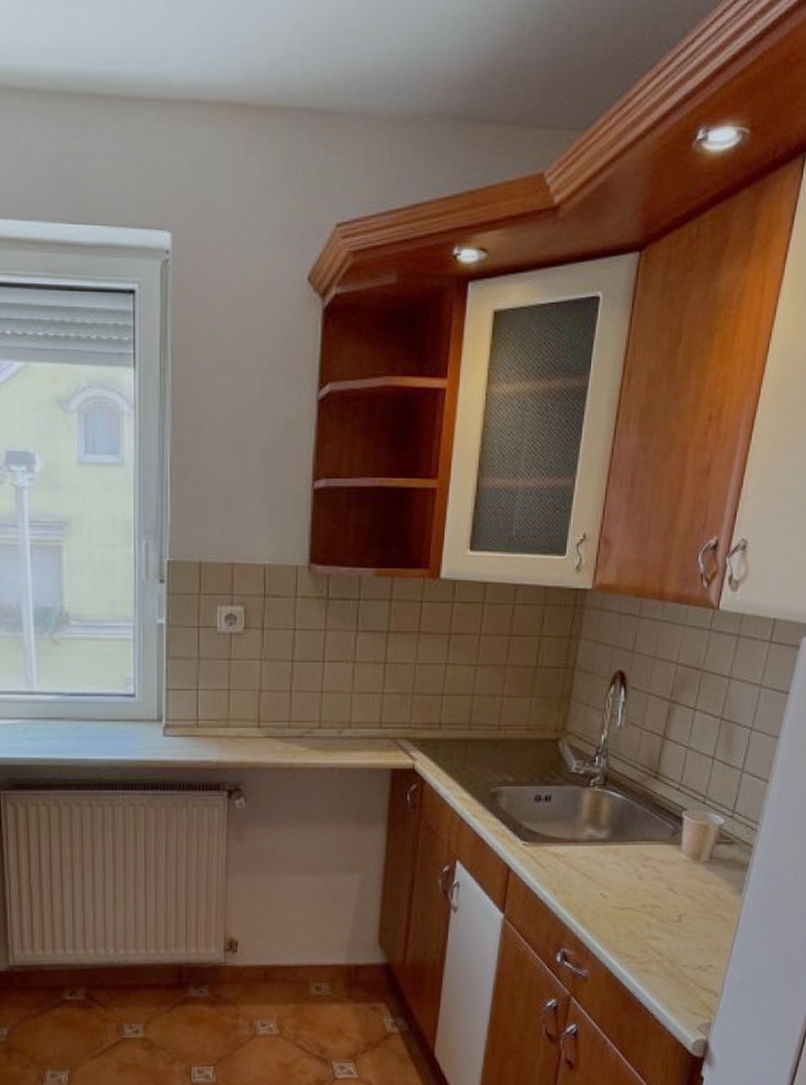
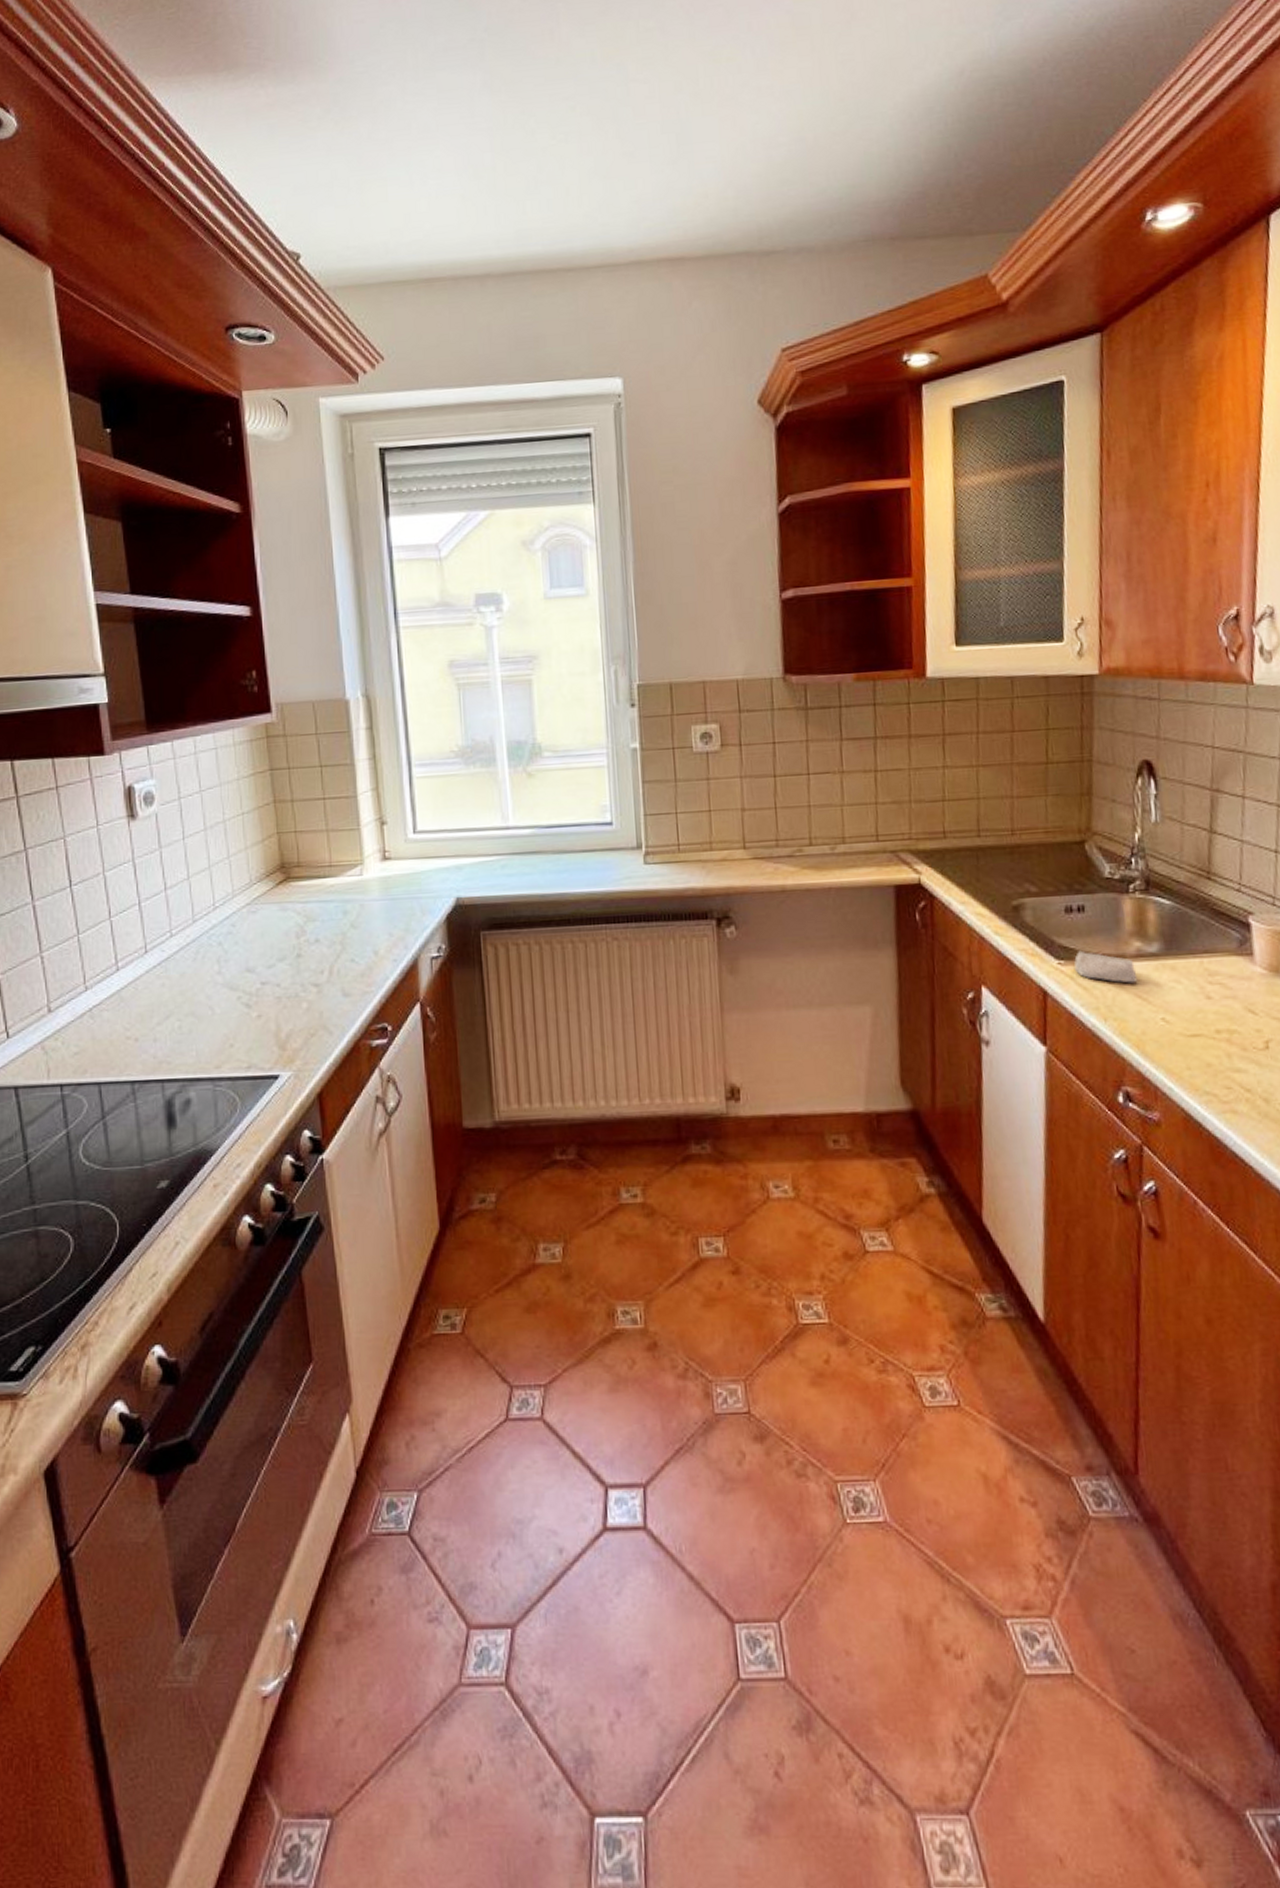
soap bar: none [536,834,586,864] -> present [1074,950,1138,984]

